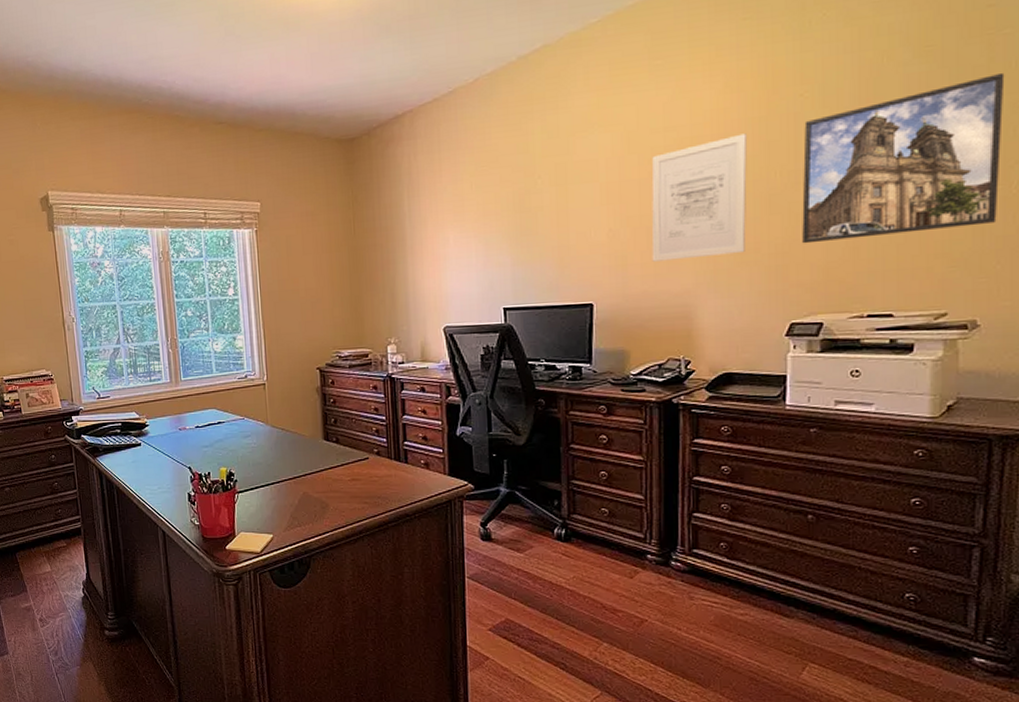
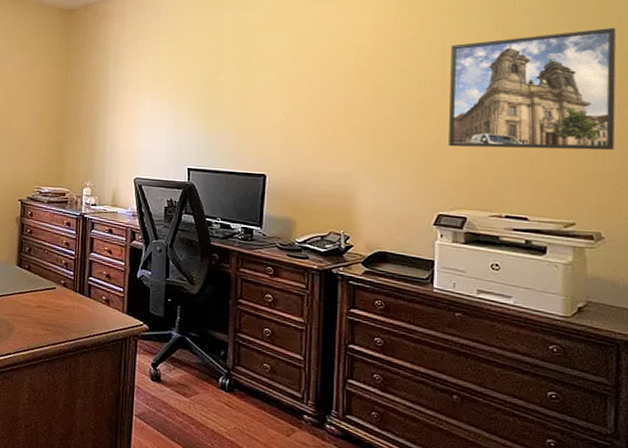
wall art: present [651,133,747,262] -> none [319,48,402,148]

